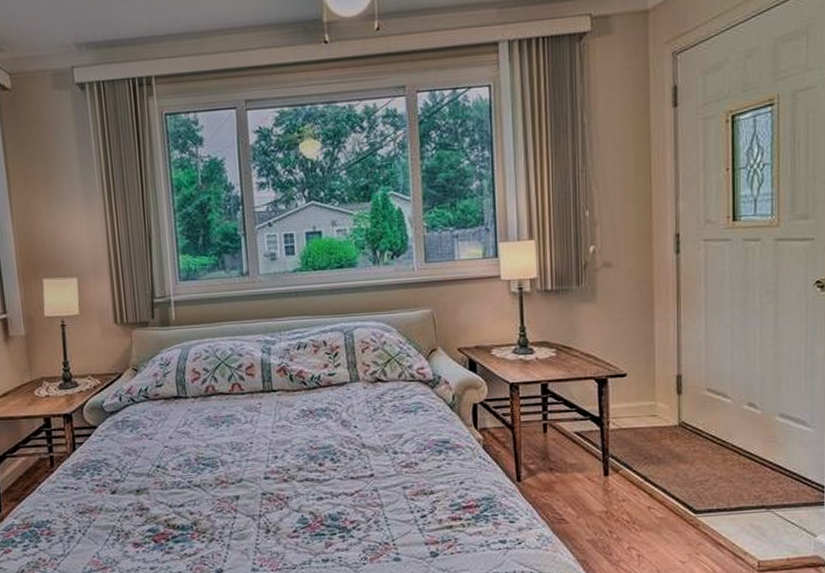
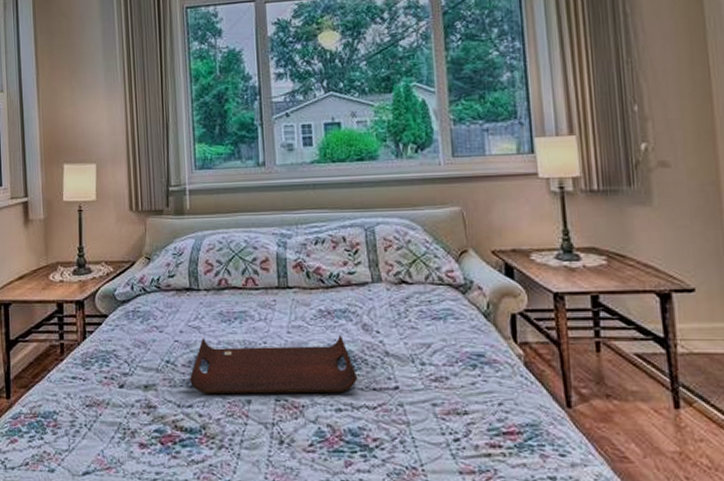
serving tray: none [179,431,337,494] -> present [189,334,358,395]

